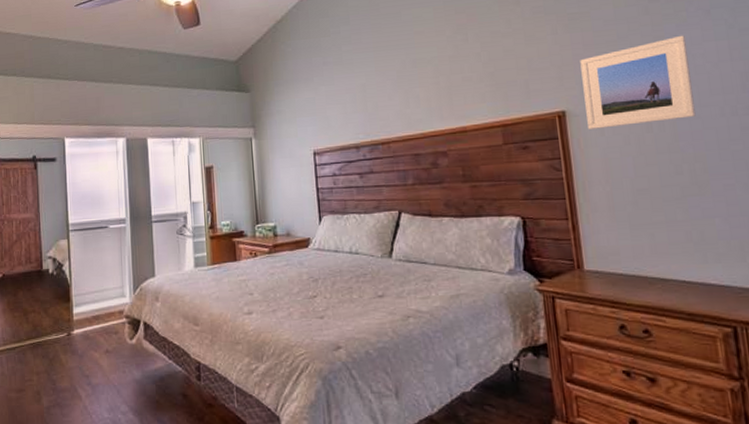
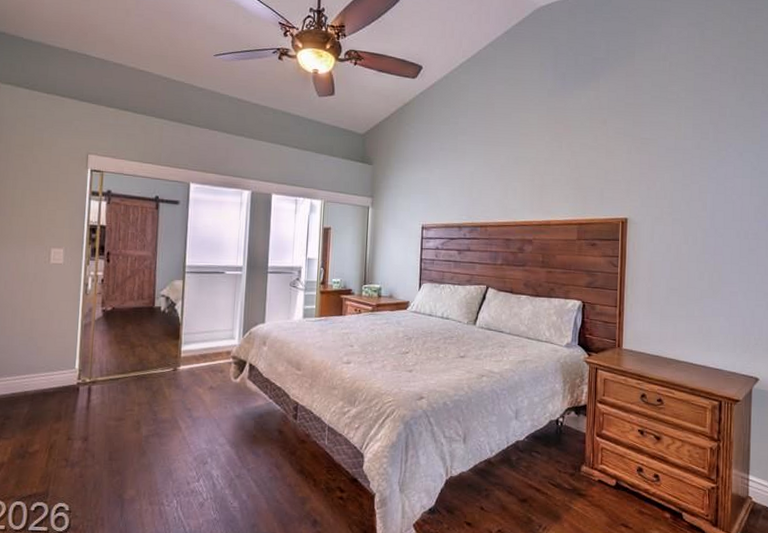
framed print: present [580,35,696,129] -> none [642,169,722,237]

